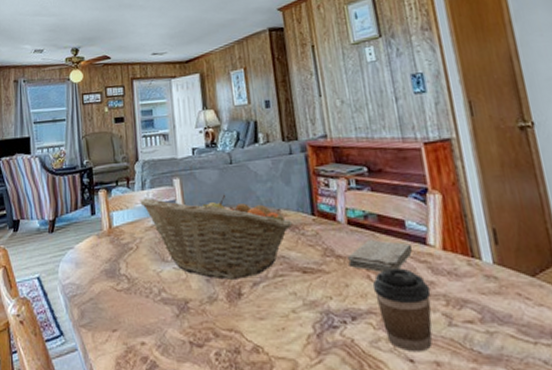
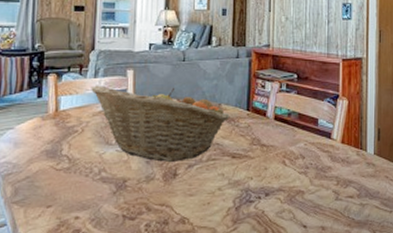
washcloth: present [348,240,413,272] -> none [270,133,320,159]
coffee cup: present [372,268,432,352] -> none [285,156,328,220]

